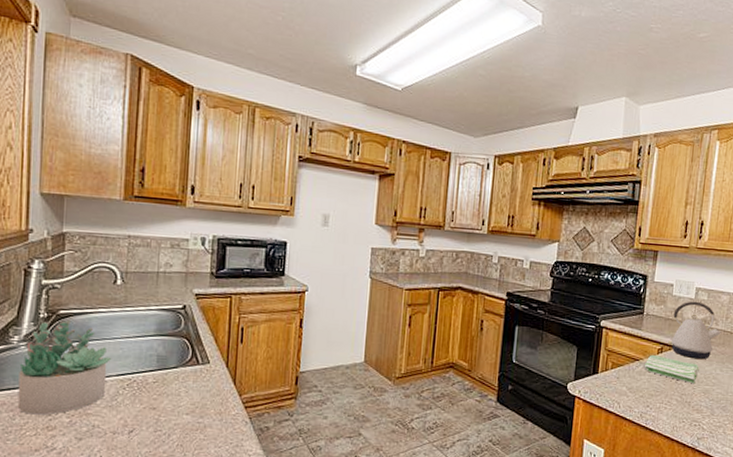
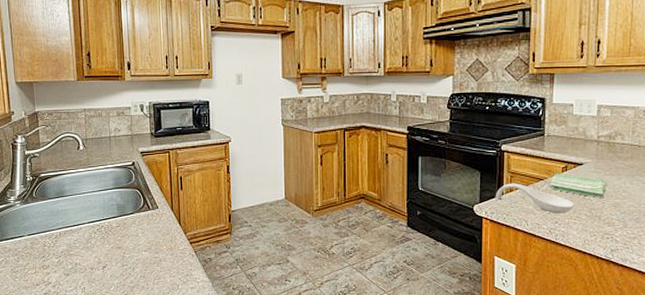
succulent plant: present [17,319,112,415] -> none [17,181,83,257]
spoon rest: none [589,361,667,397] -> present [495,183,575,214]
kettle: present [667,301,721,360] -> none [571,118,628,175]

